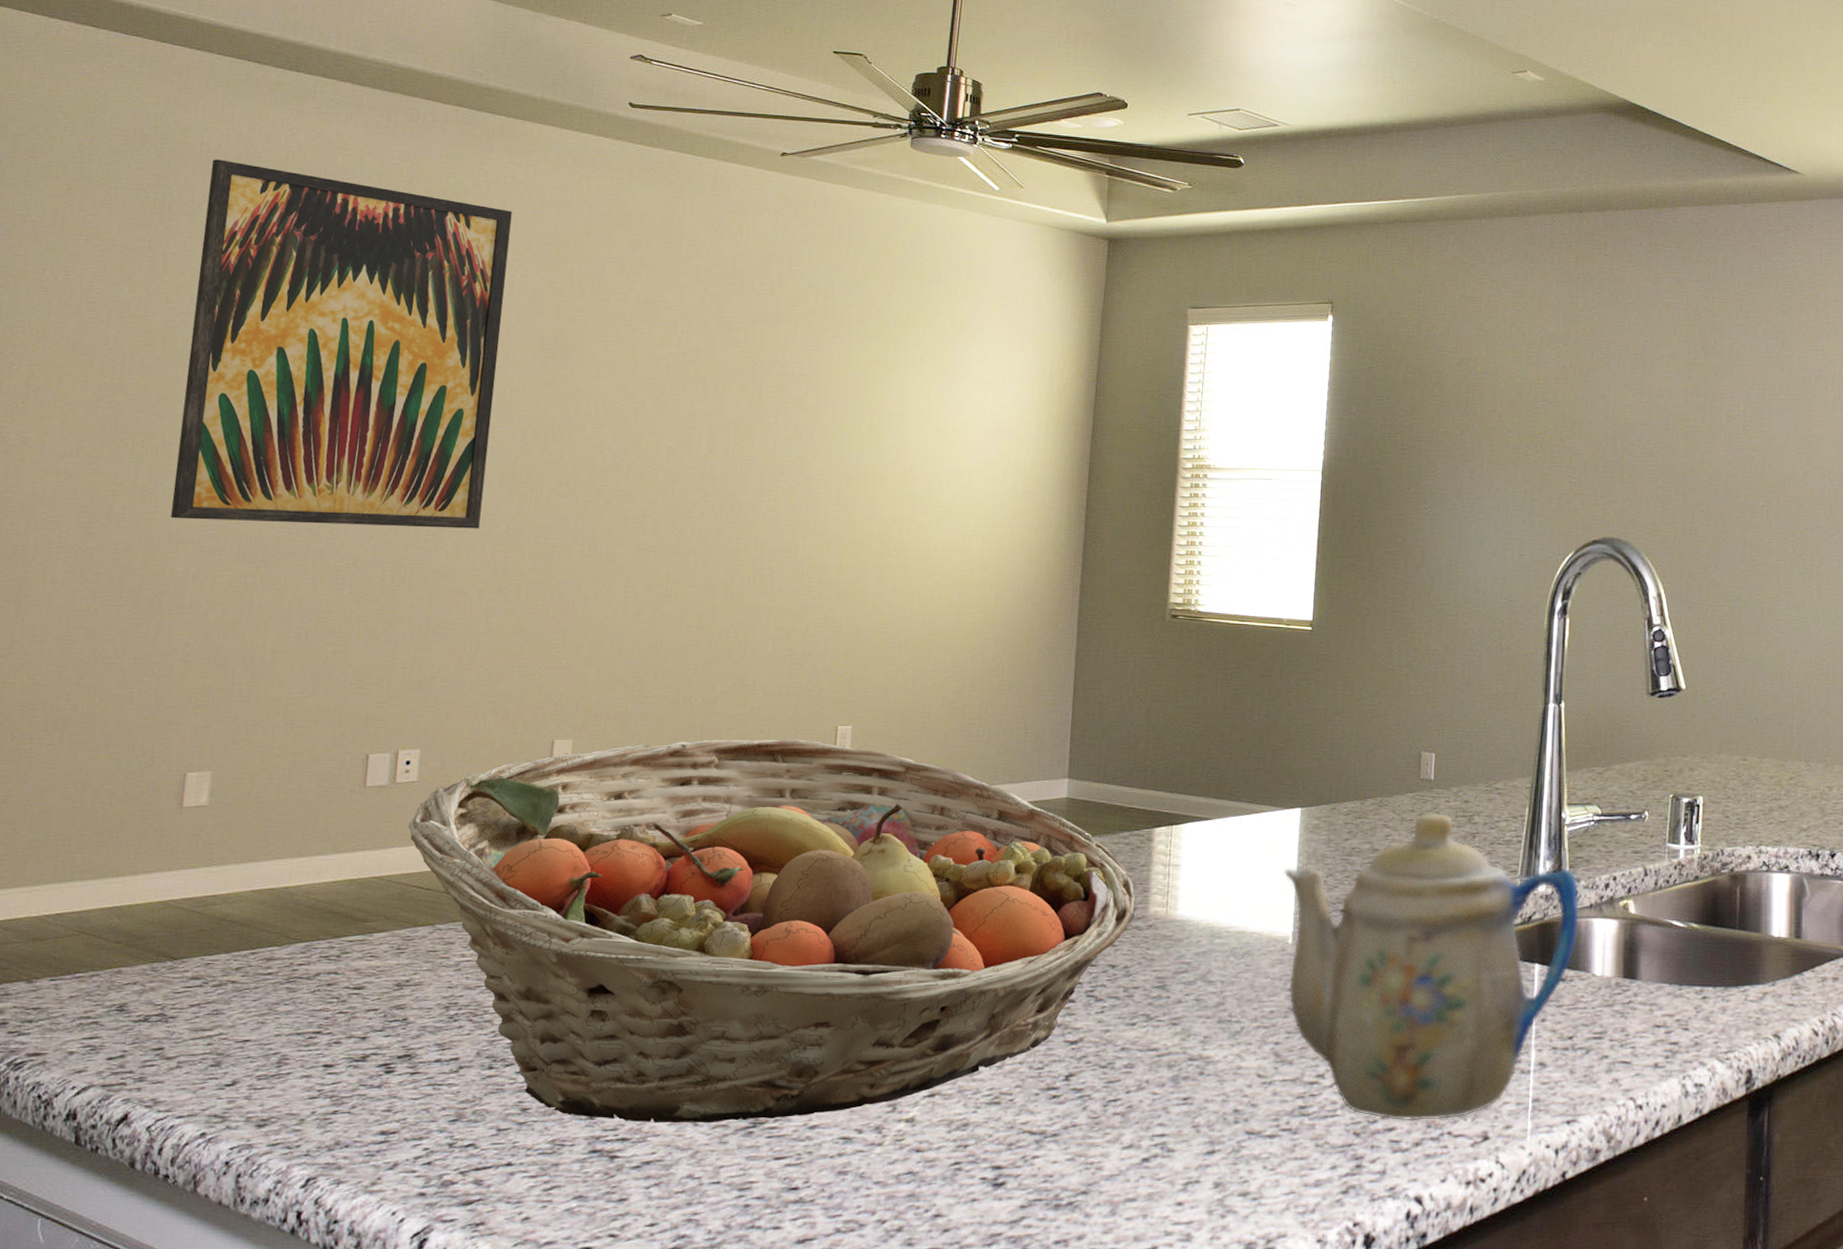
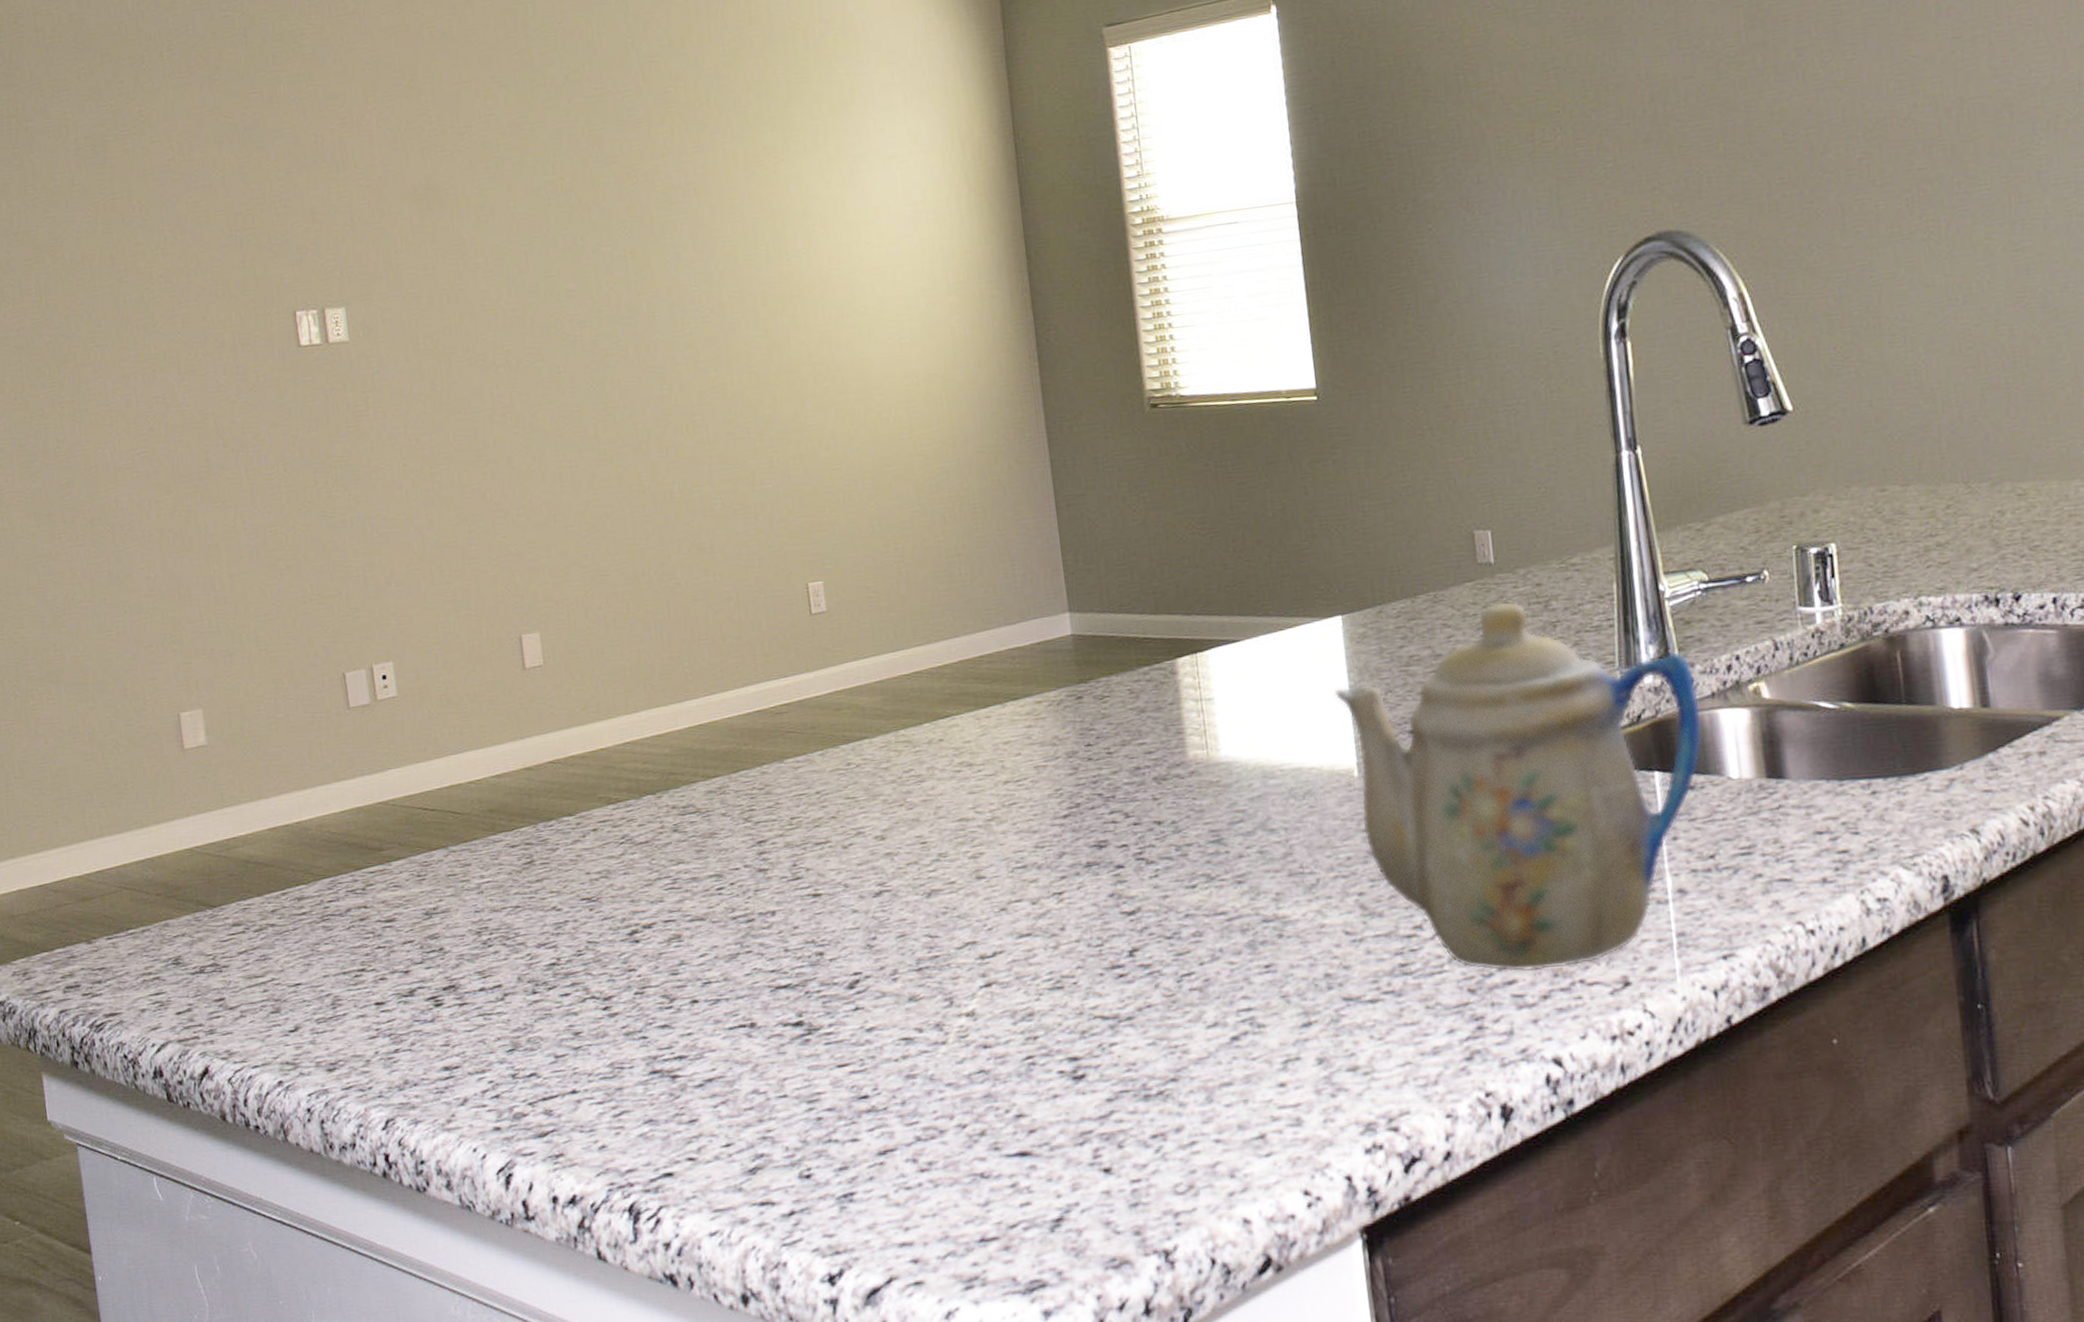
wall art: present [171,159,512,529] -> none [50,44,397,446]
fruit basket: present [408,739,1136,1123] -> none [399,603,1173,1038]

